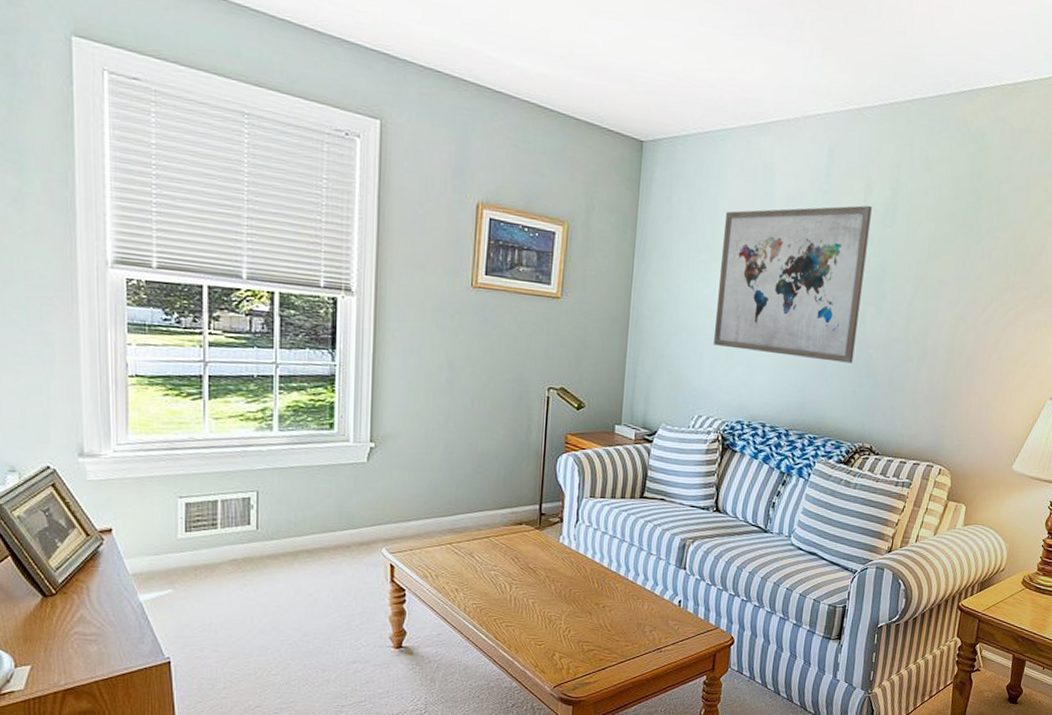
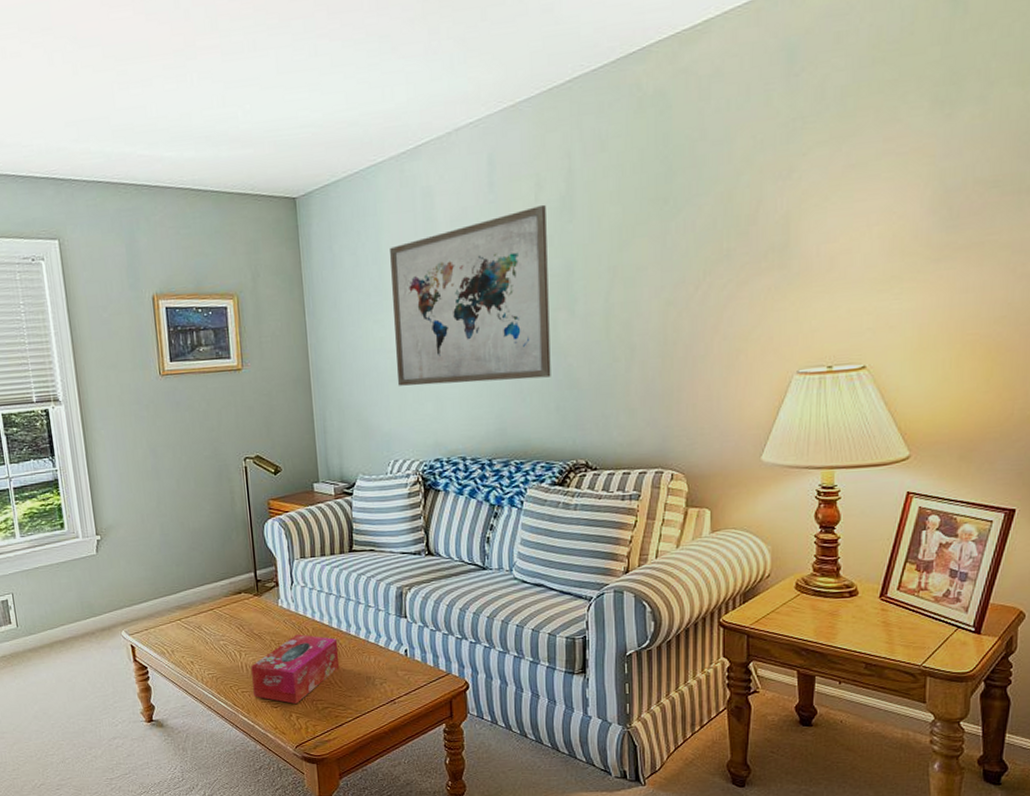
tissue box: none [518,573,614,644] -> present [251,634,340,705]

